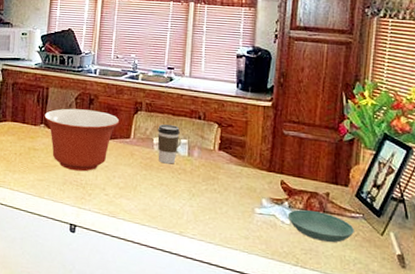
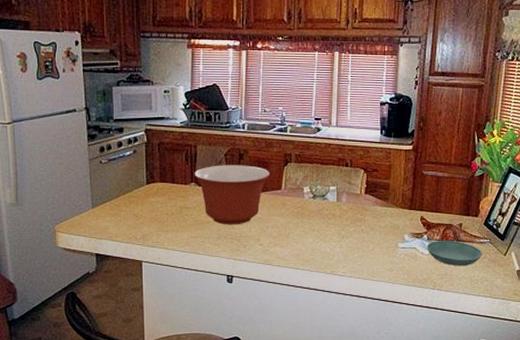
coffee cup: present [157,124,180,164] -> none [307,174,329,211]

